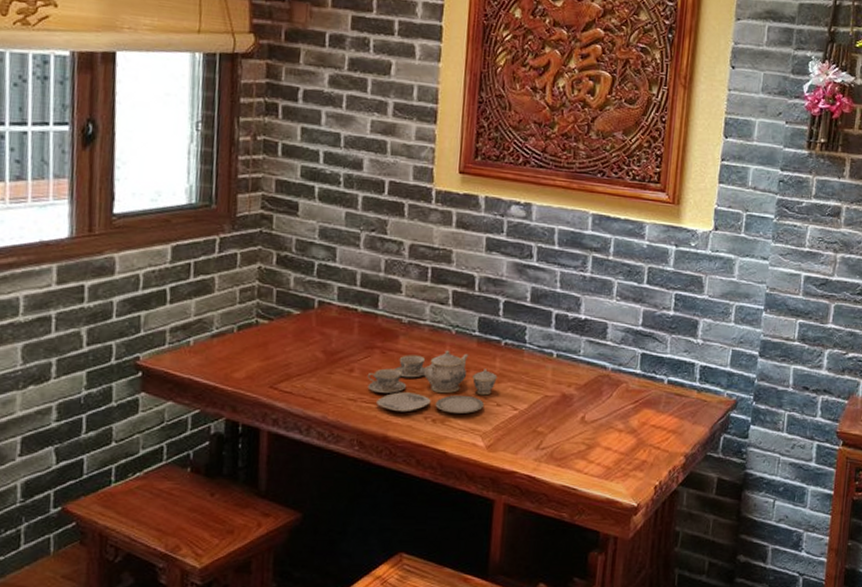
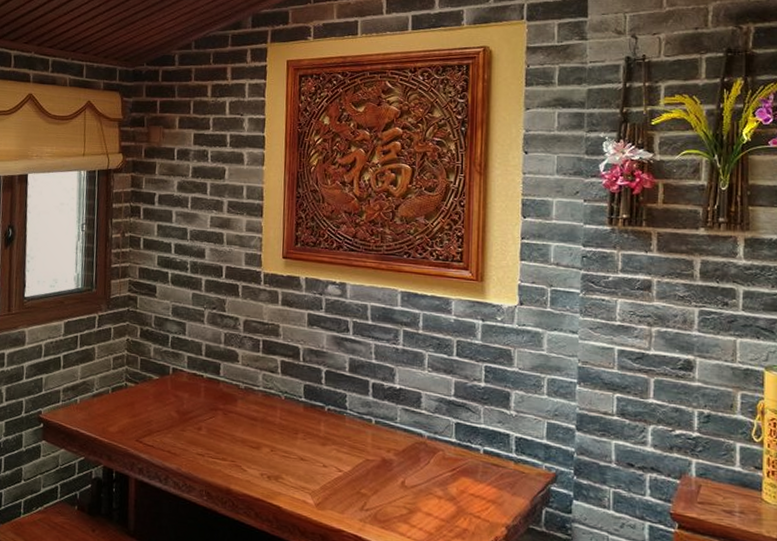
tea set: present [367,349,498,413] -> none [212,413,323,473]

